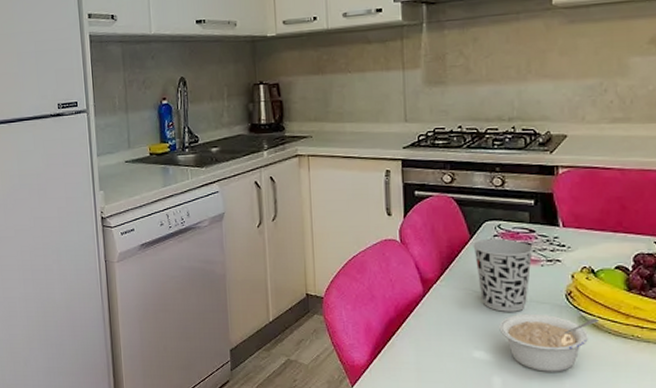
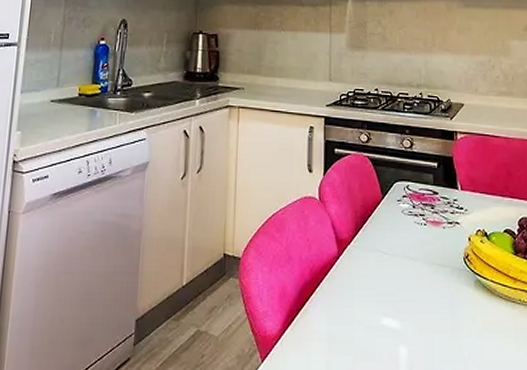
cup: present [473,238,533,312] -> none [384,199,436,275]
legume: present [499,313,599,372] -> none [406,277,492,340]

